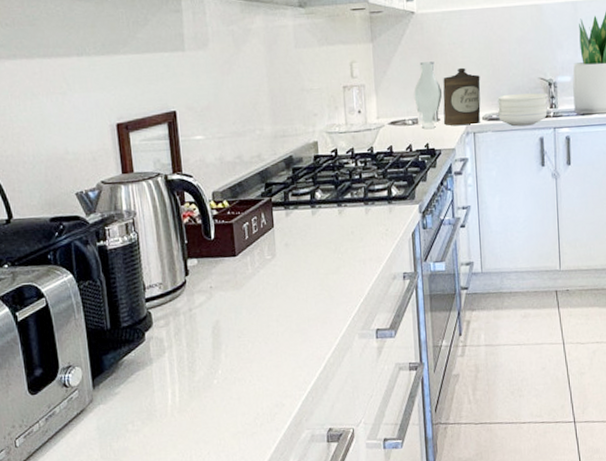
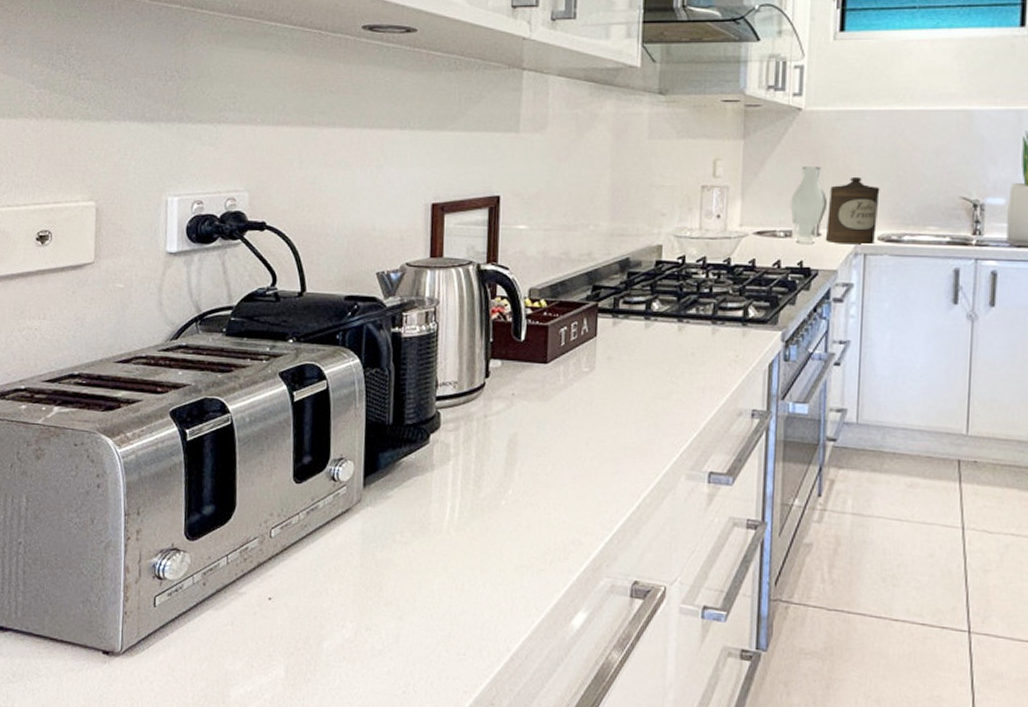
bowl: present [497,93,548,127] -> none [898,214,971,253]

